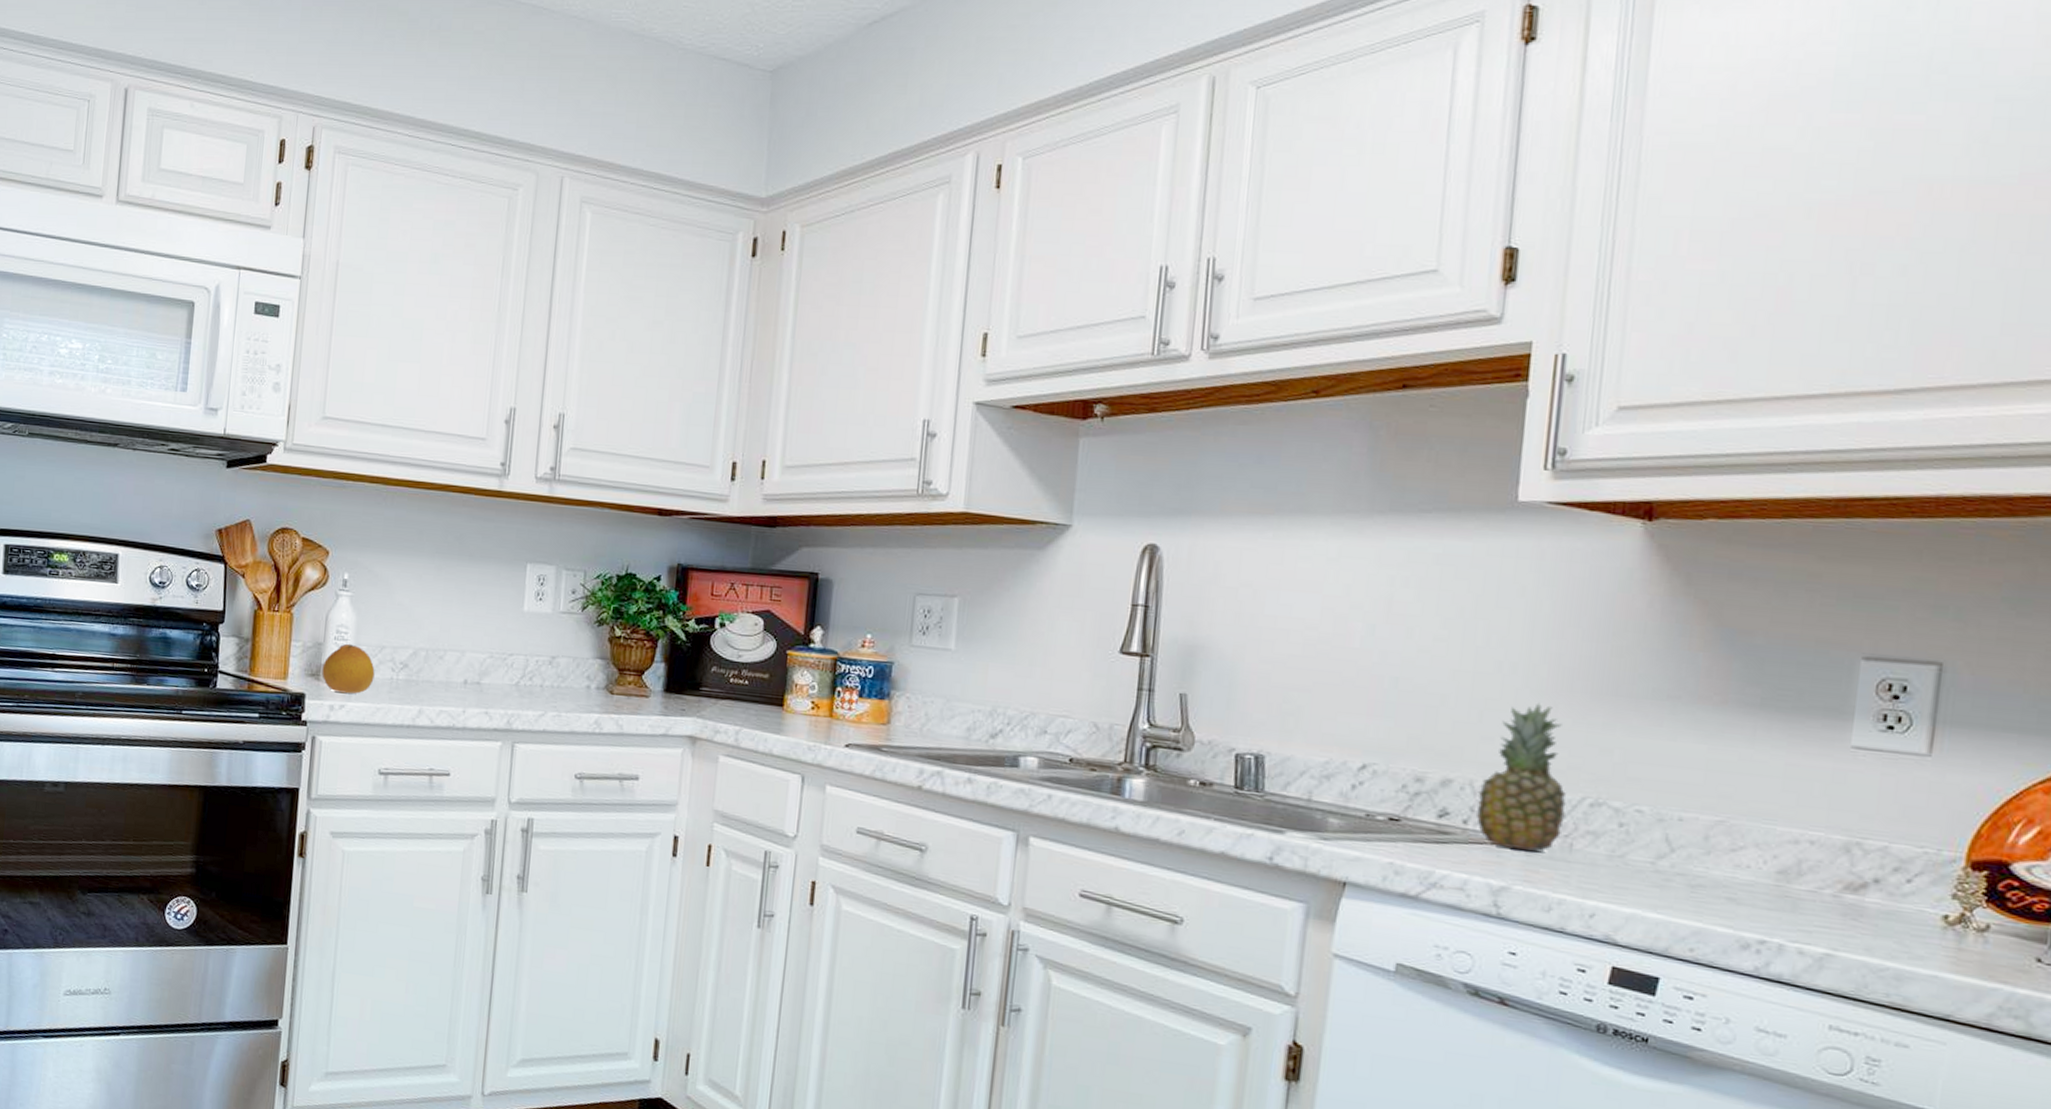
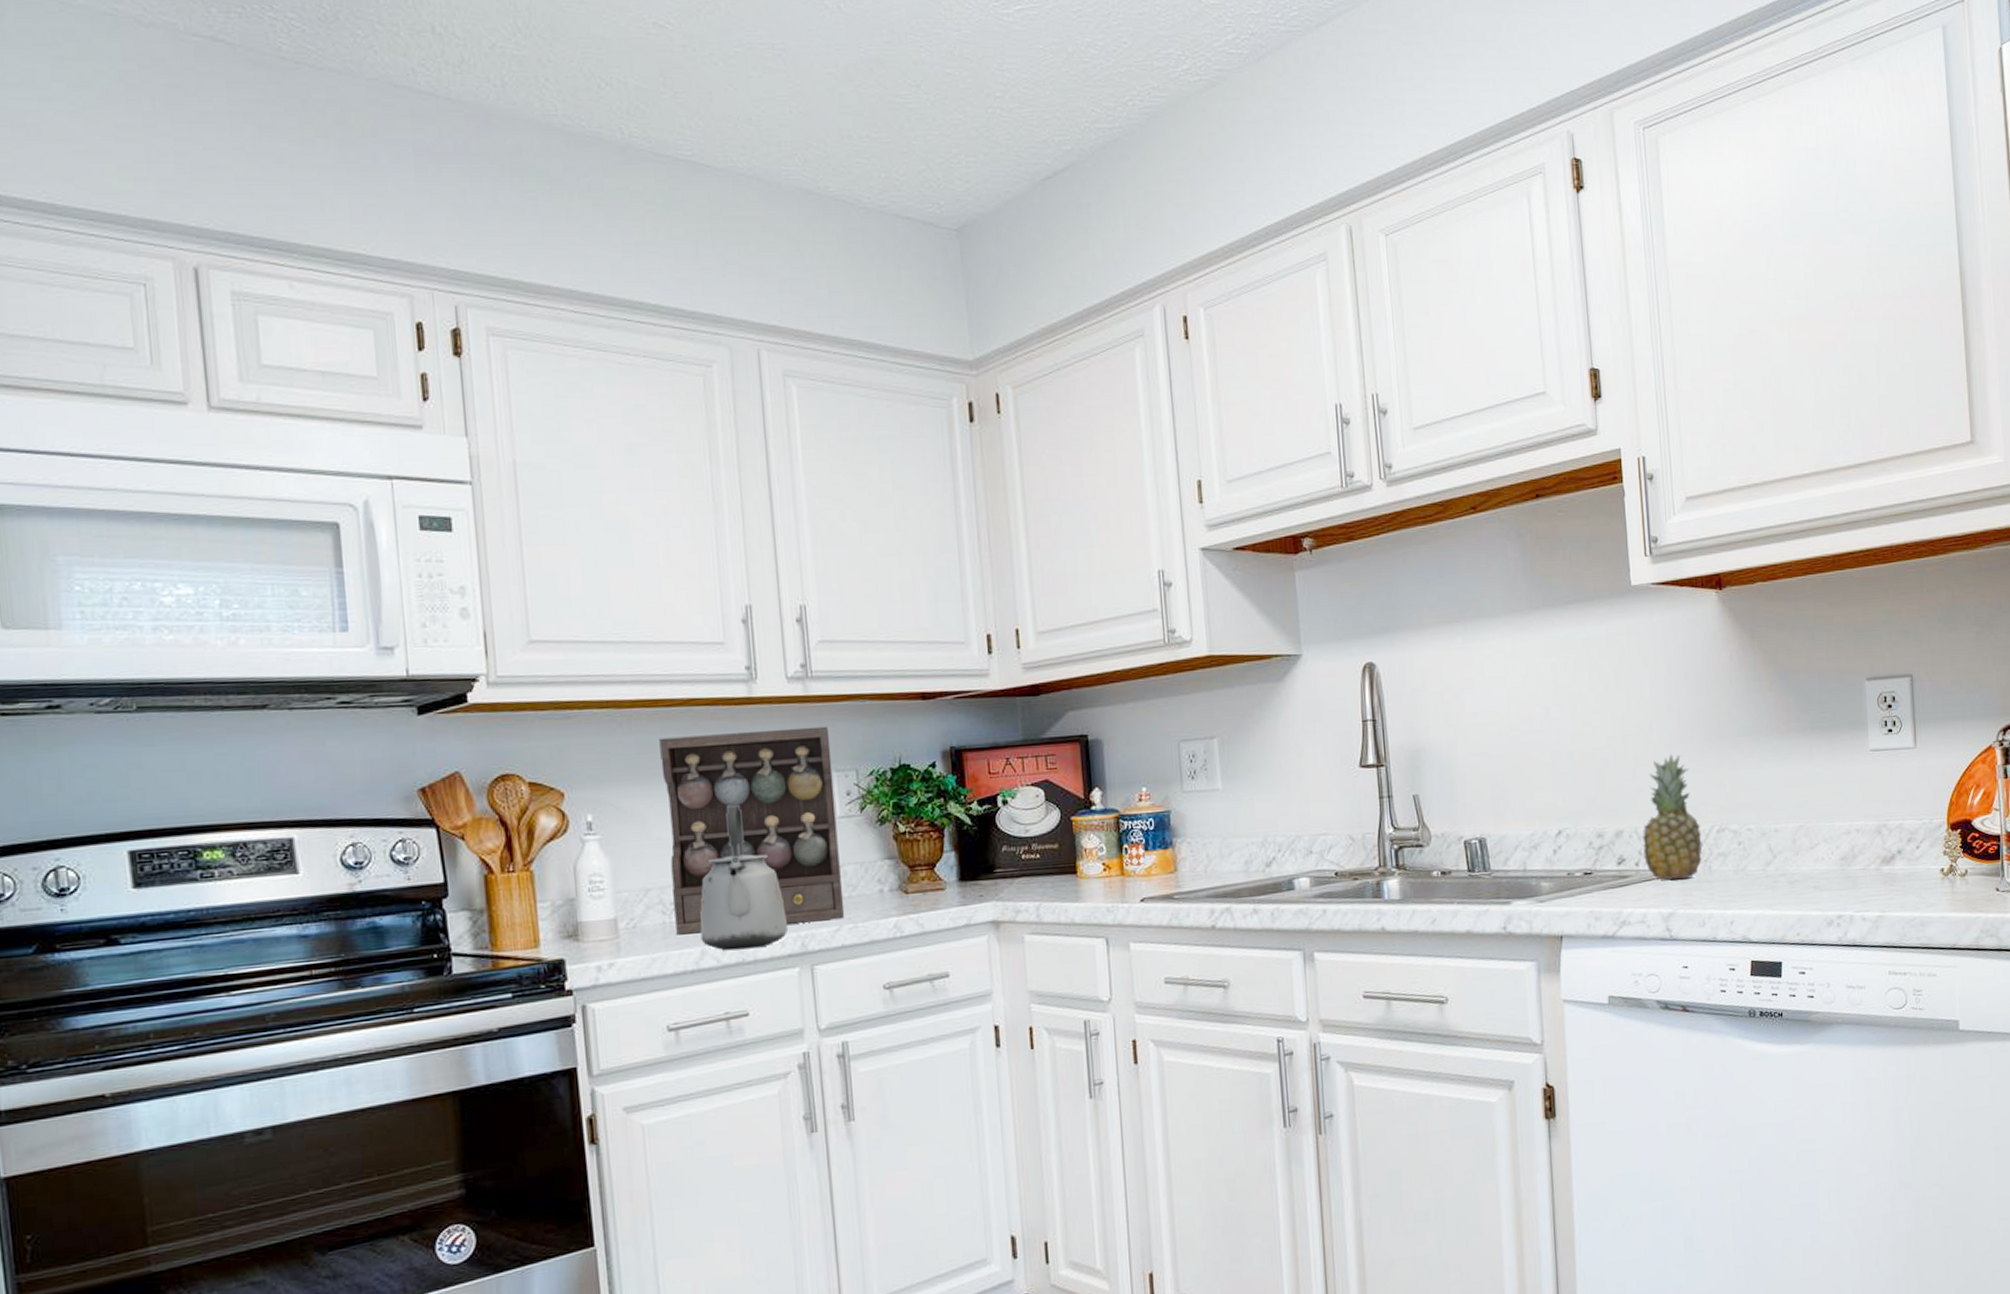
fruit: present [322,643,375,694] -> none [579,893,644,951]
spice rack: none [400,516,566,706] -> present [659,726,845,935]
kettle: none [420,584,499,717] -> present [700,804,789,951]

